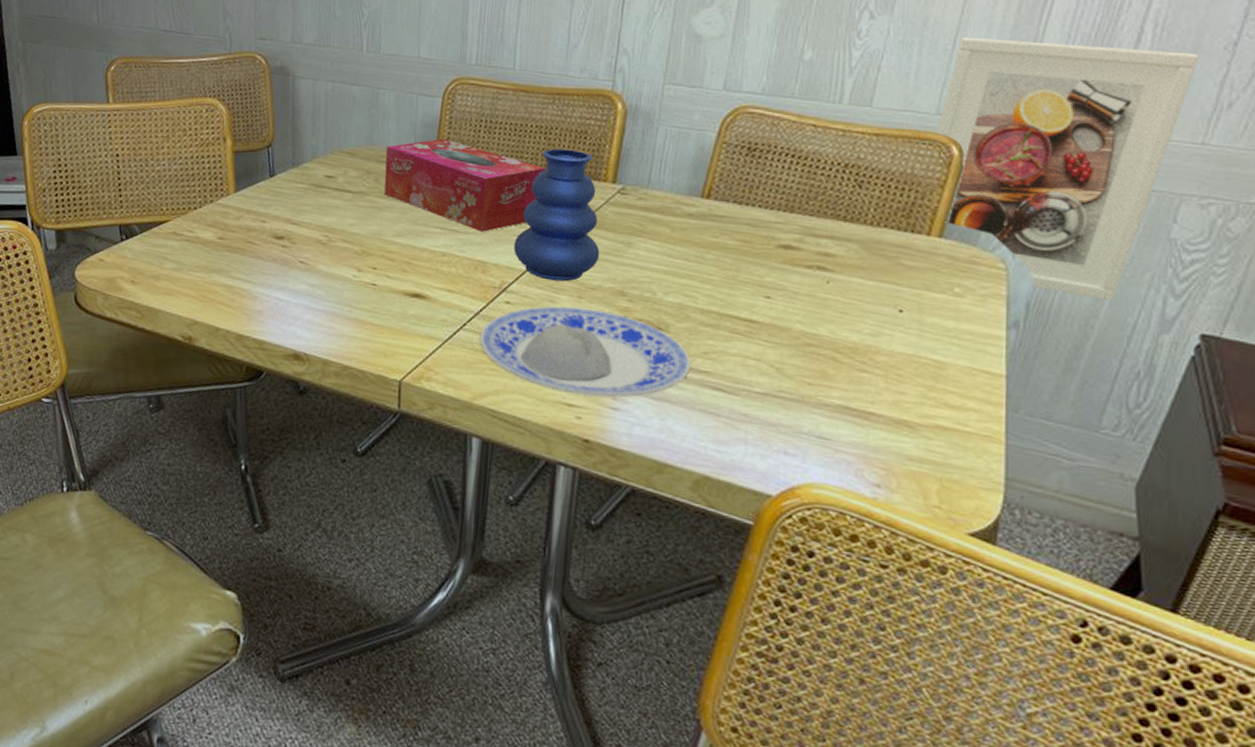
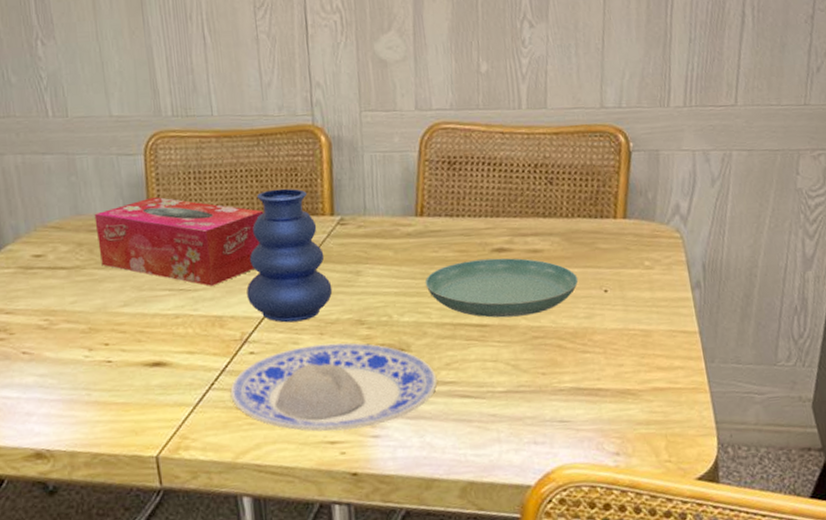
saucer: none [697,252,871,321] -> present [424,258,579,318]
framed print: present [935,37,1200,302] -> none [603,29,790,251]

